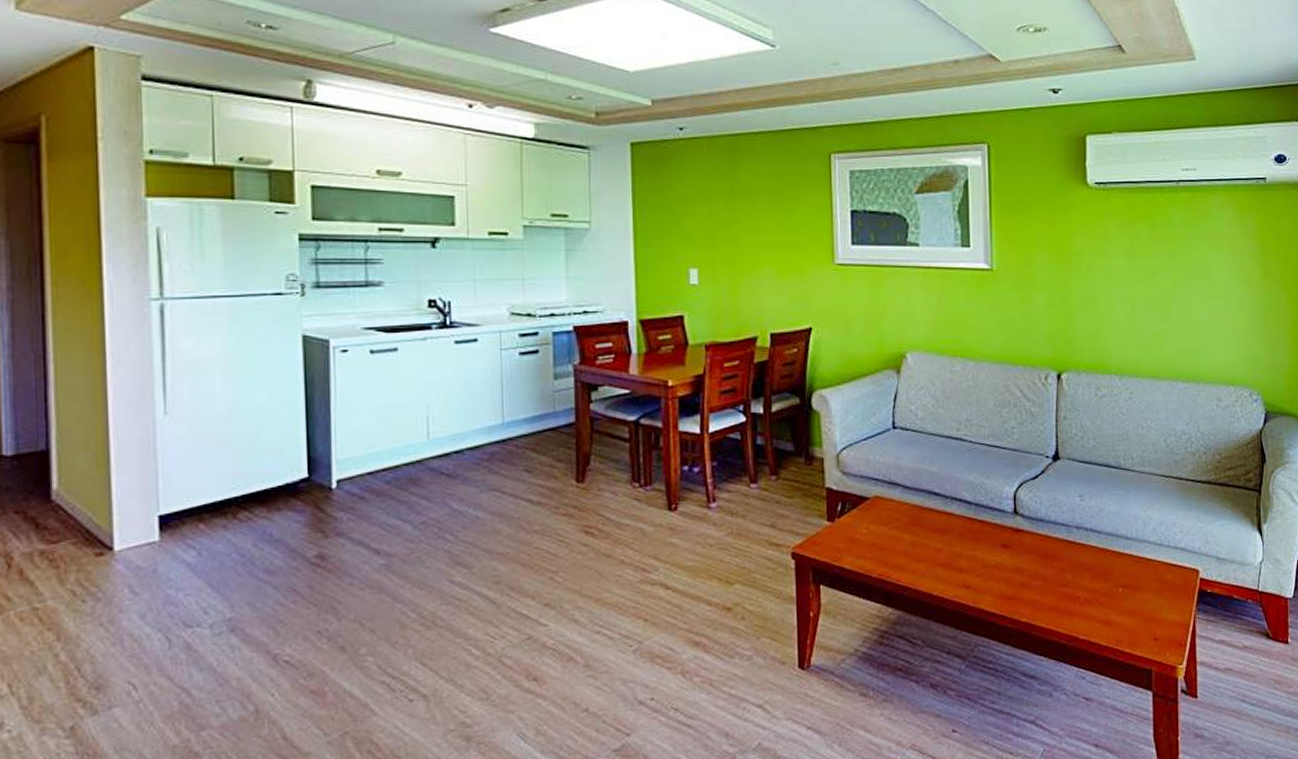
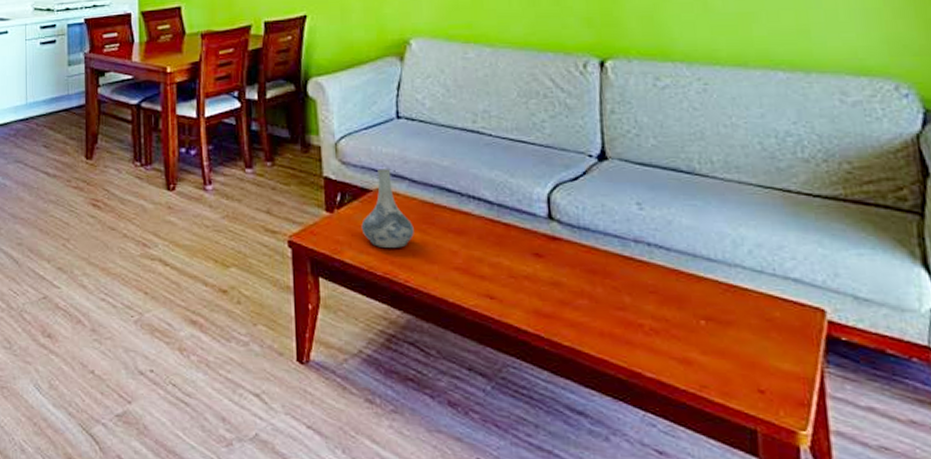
decorative vase: none [859,477,906,551] -> present [361,169,414,248]

